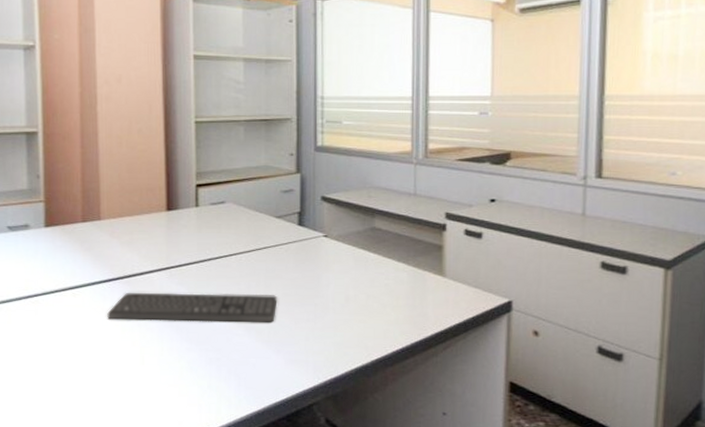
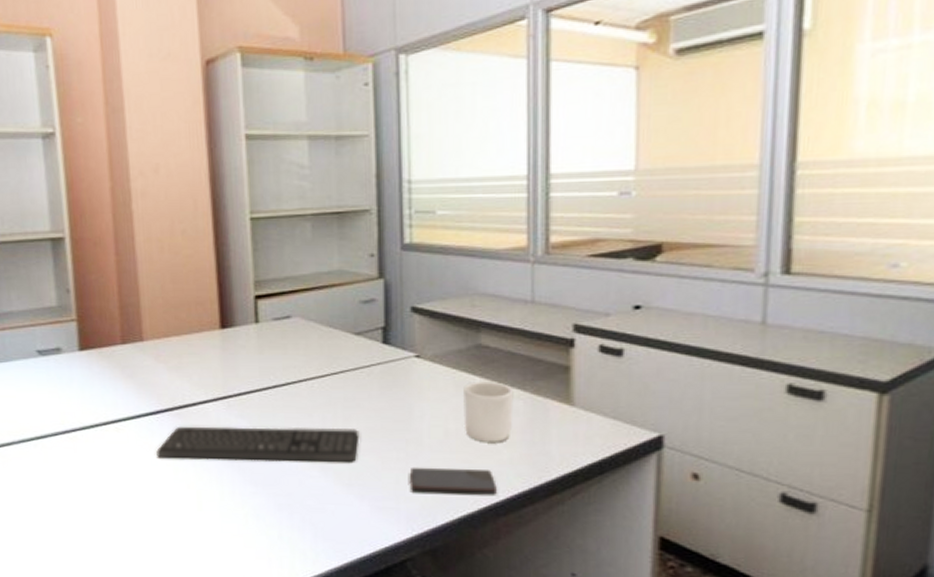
phone: none [317,326,386,349] -> present [409,467,497,495]
mug: none [361,257,400,306] -> present [464,382,514,442]

